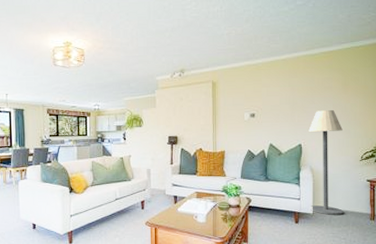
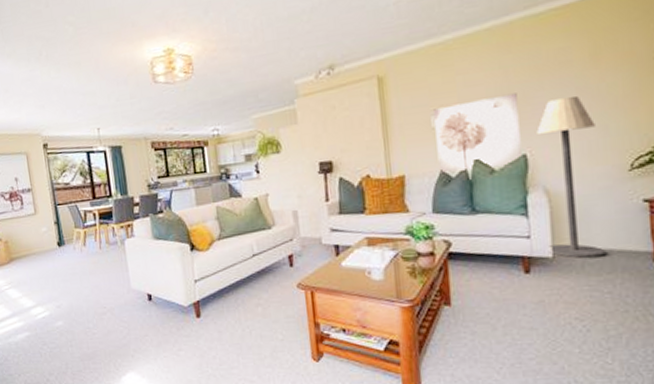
wall art: none [247,103,300,152] -> present [434,93,524,173]

